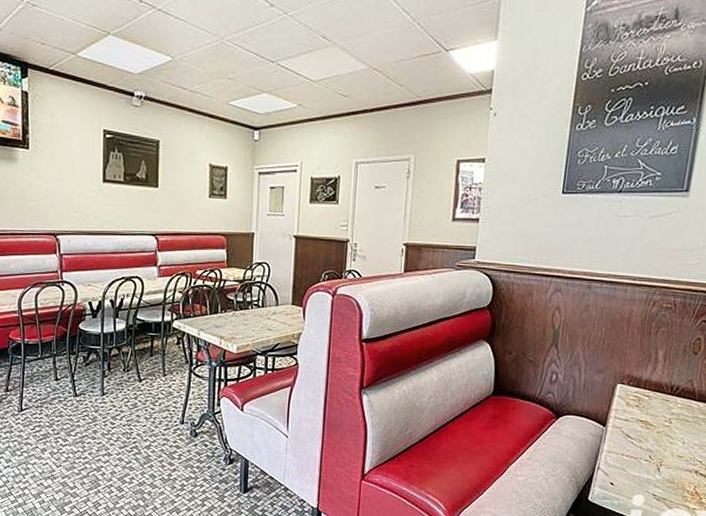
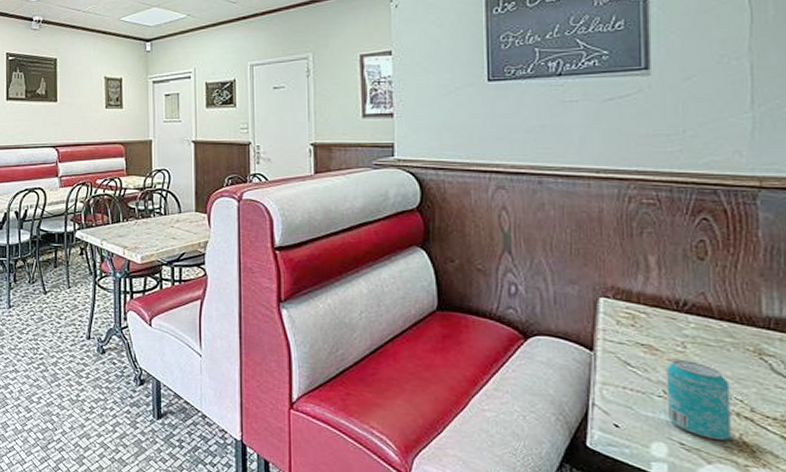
beverage can: none [648,432,696,491] -> present [666,360,731,440]

